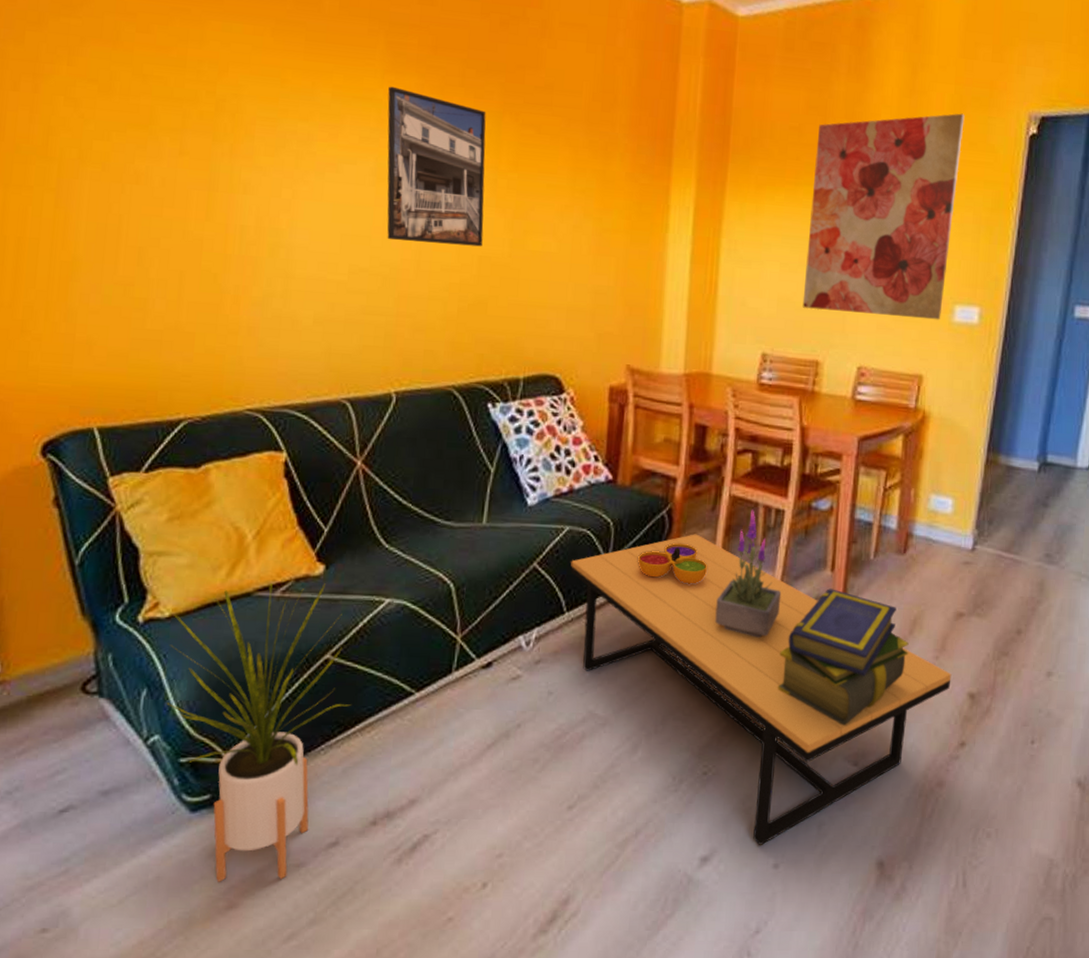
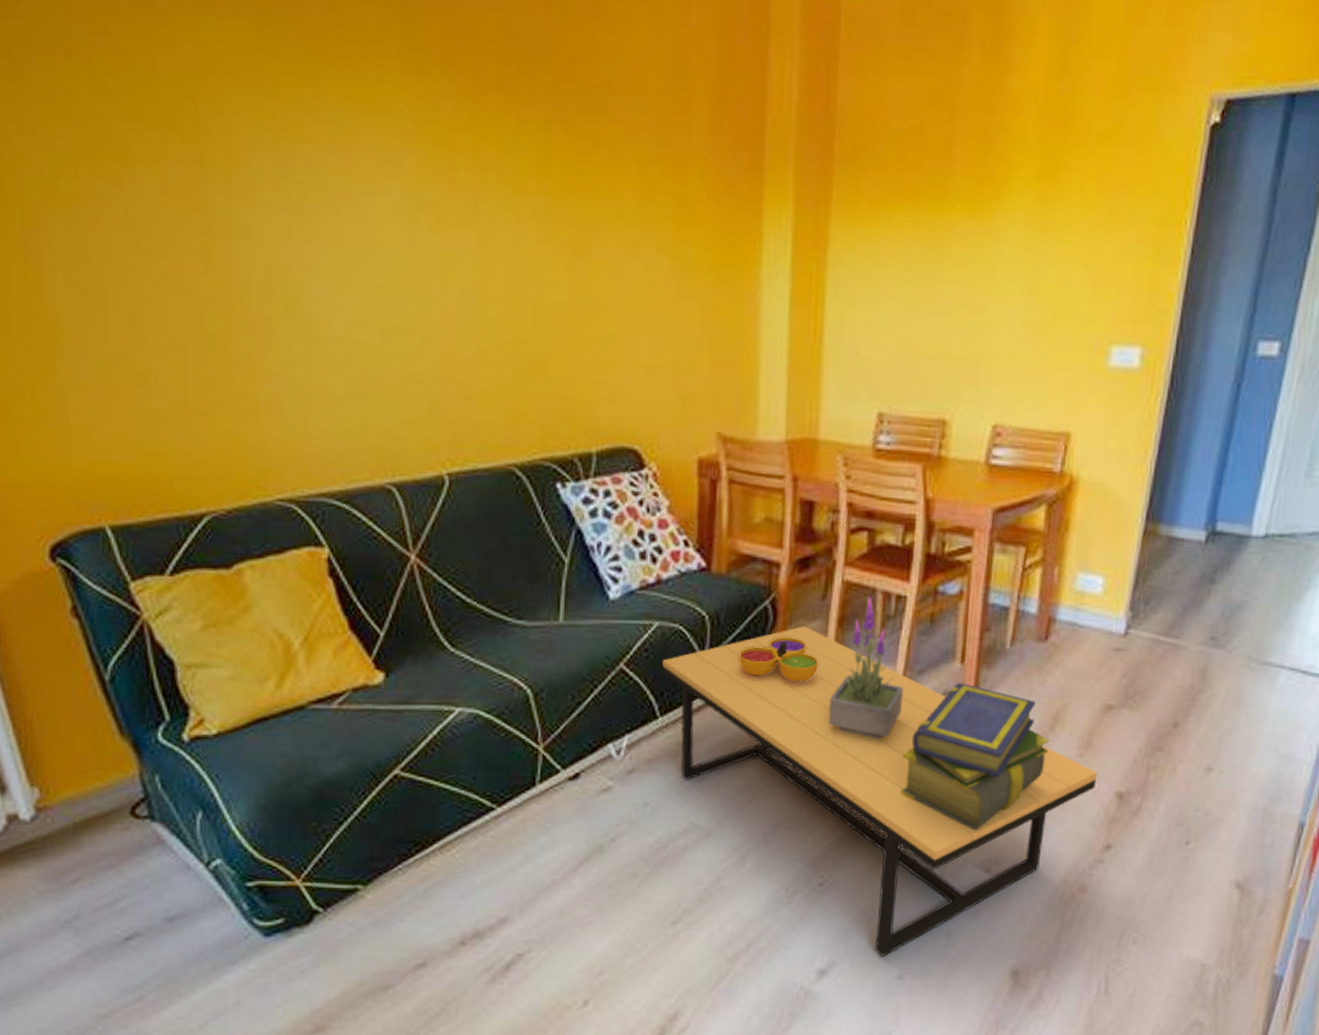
house plant: present [166,583,351,882] -> none [222,693,426,1006]
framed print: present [387,86,486,247] -> none [409,93,538,294]
wall art: present [802,113,965,320] -> none [926,99,1130,365]

